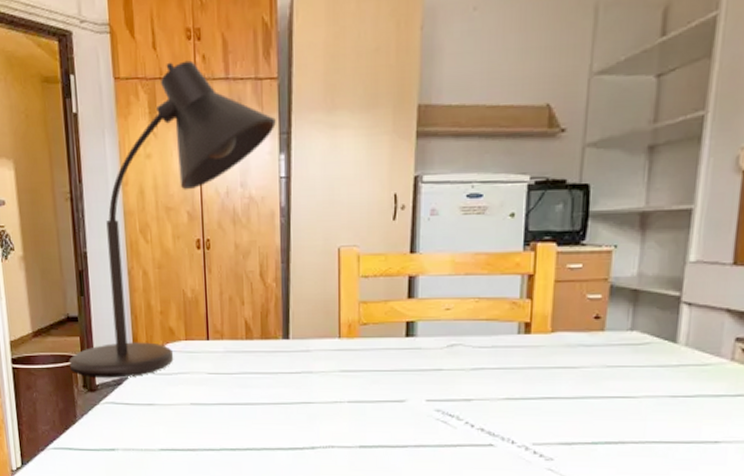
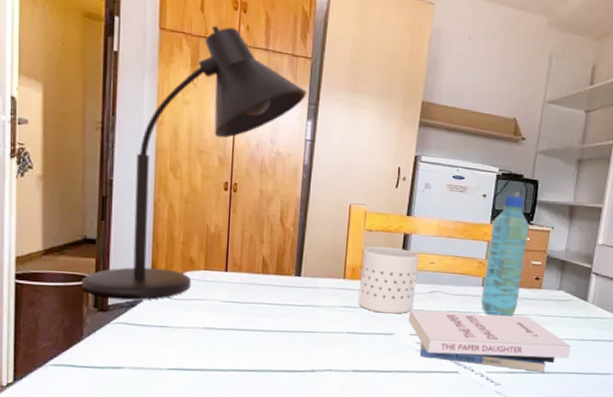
mug: none [358,295,432,376] -> present [358,246,420,314]
books: none [422,368,655,442] -> present [408,309,571,372]
water bottle: none [517,210,582,371] -> present [480,195,530,317]

